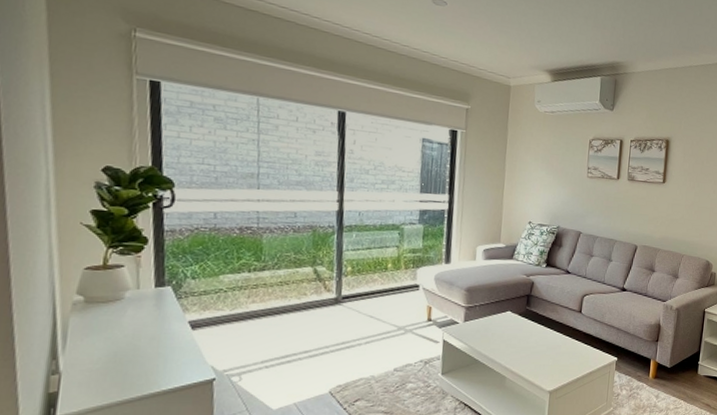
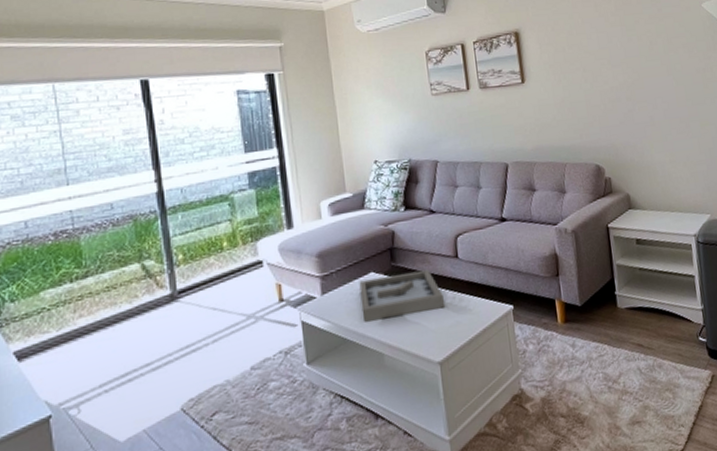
decorative tray: none [495,316,563,350] -> present [359,269,444,322]

